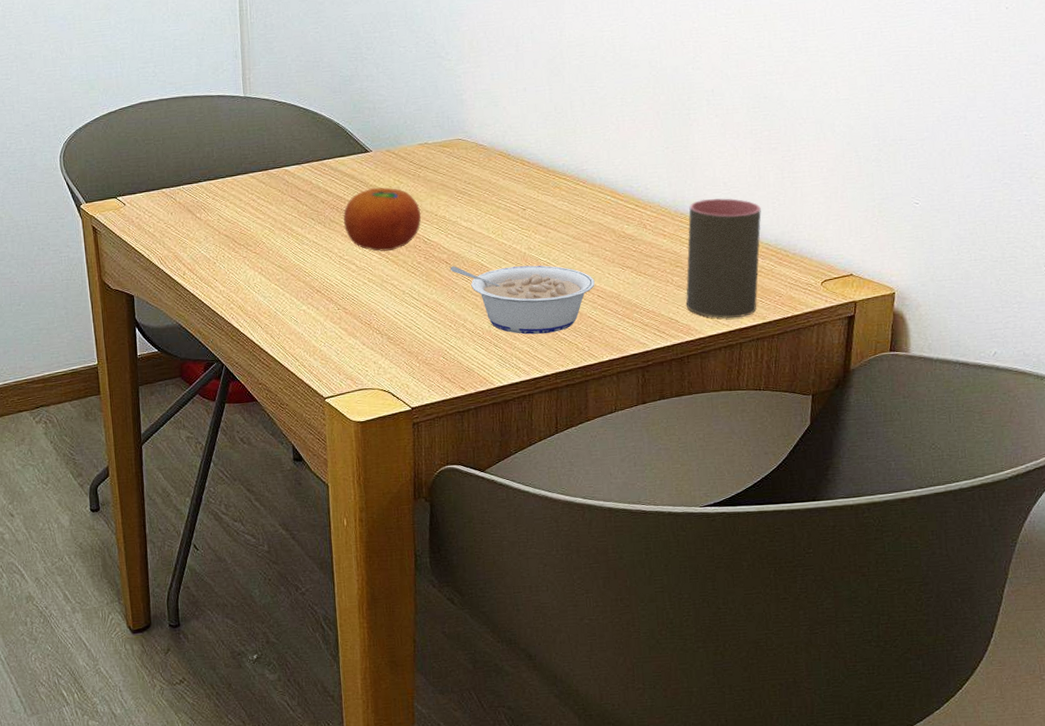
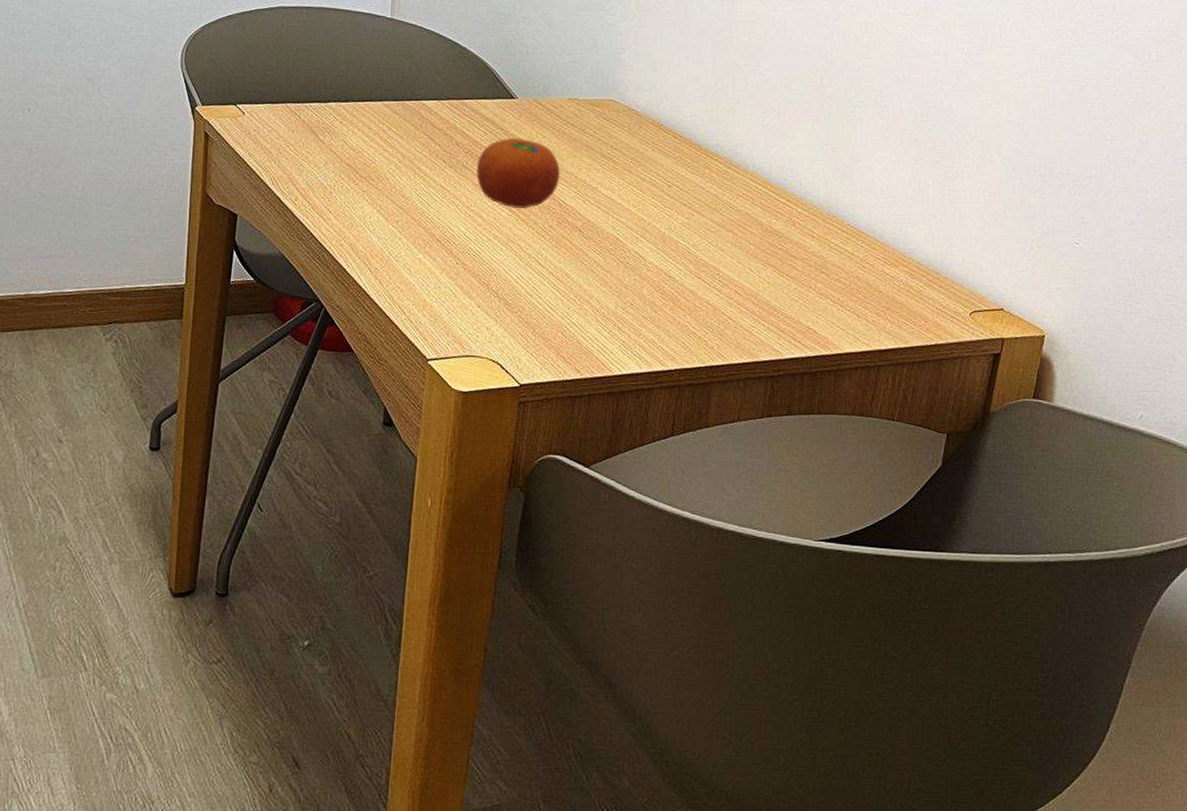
legume: present [450,265,595,335] -> none [582,235,734,324]
cup: present [685,197,762,319] -> none [826,204,917,338]

